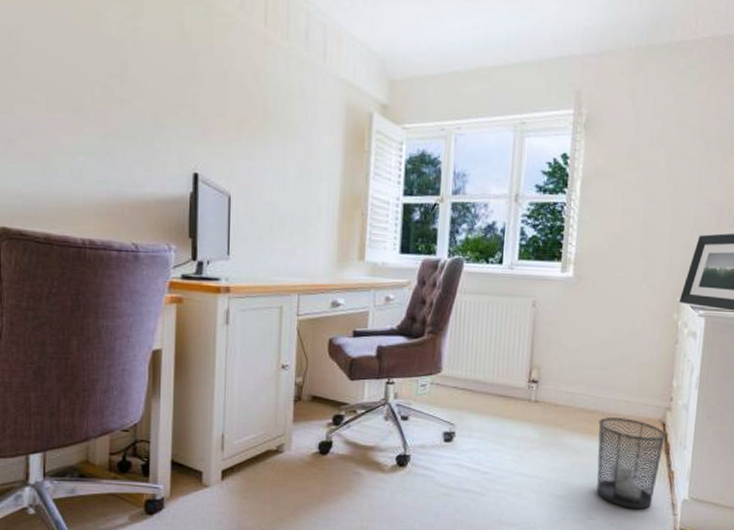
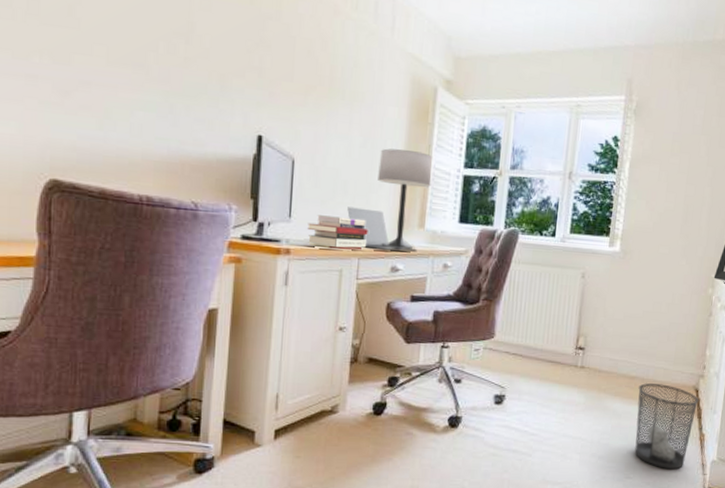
books: none [246,251,307,286] -> present [307,215,368,250]
laptop: none [285,241,358,287] -> present [347,207,418,253]
table lamp: none [315,179,370,283] -> present [378,148,432,249]

